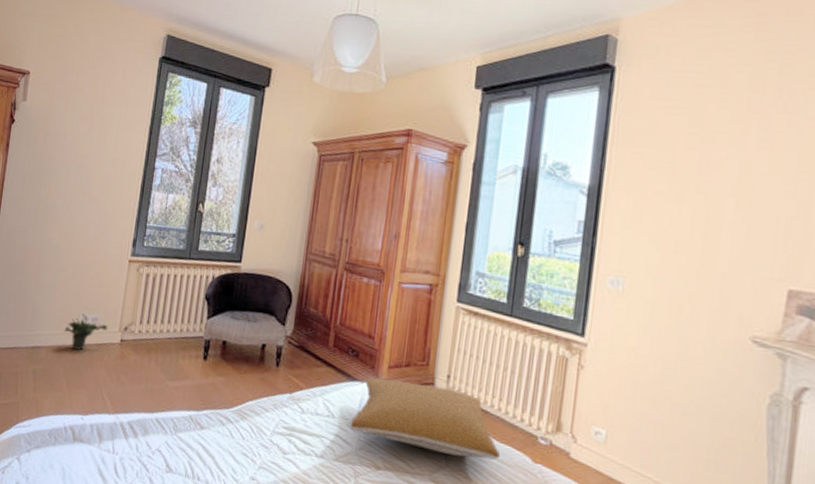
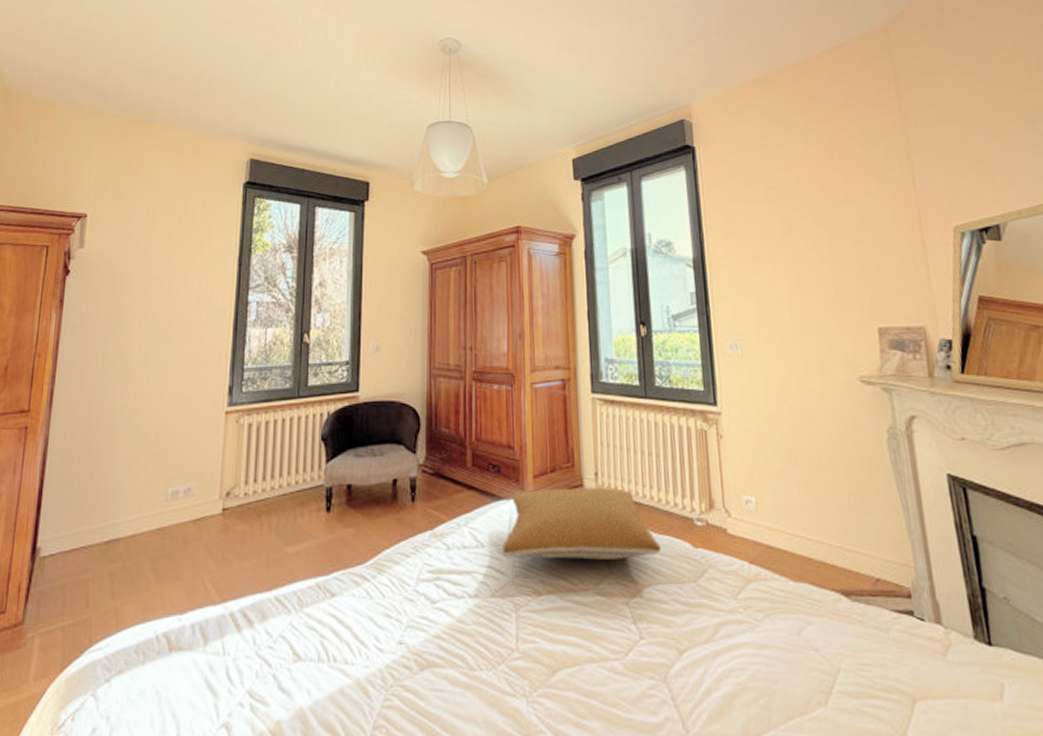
potted plant: present [63,313,108,351] -> none [147,485,205,535]

